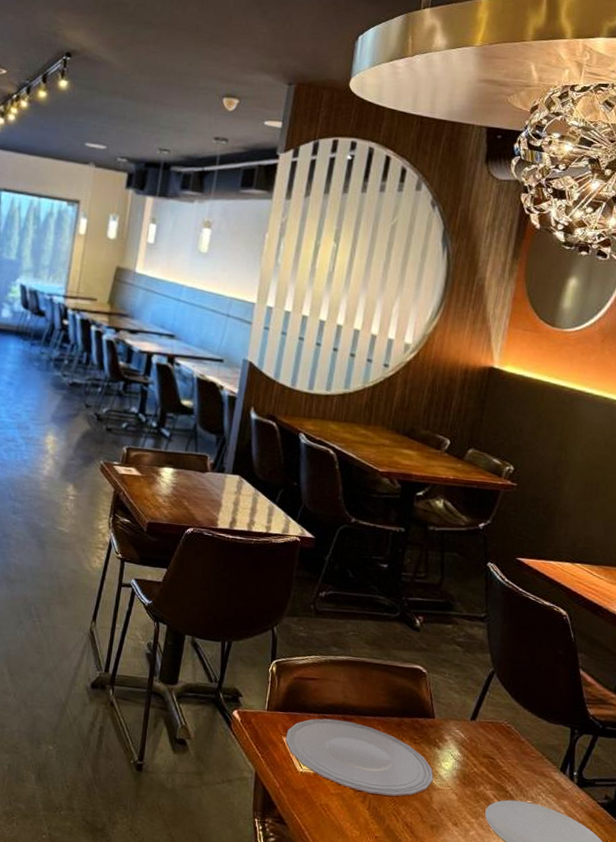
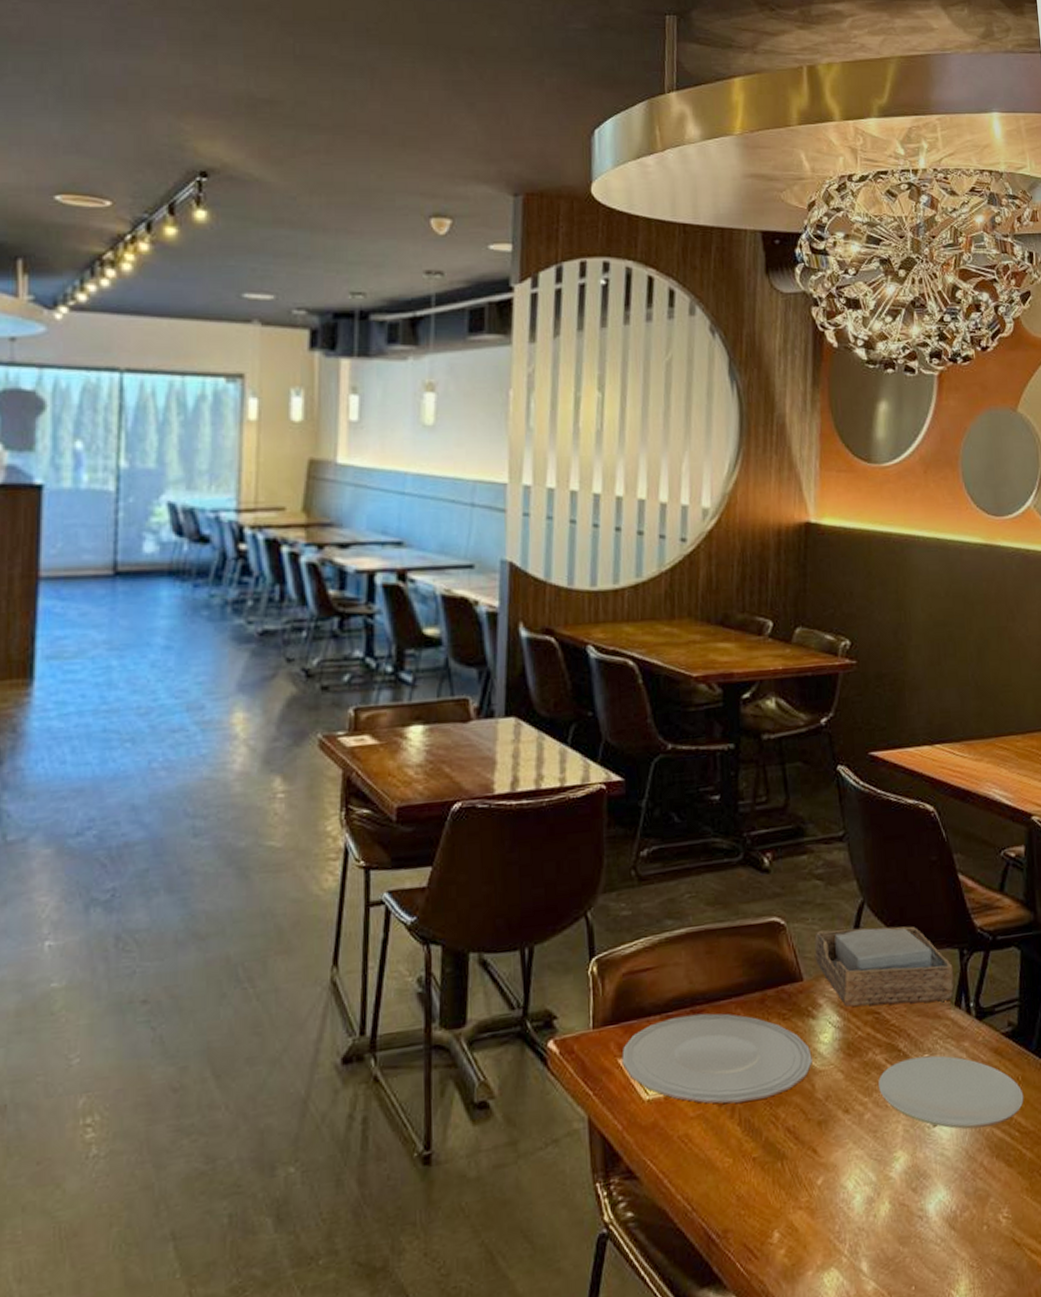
napkin holder: none [446,685,564,765] -> present [814,926,954,1007]

